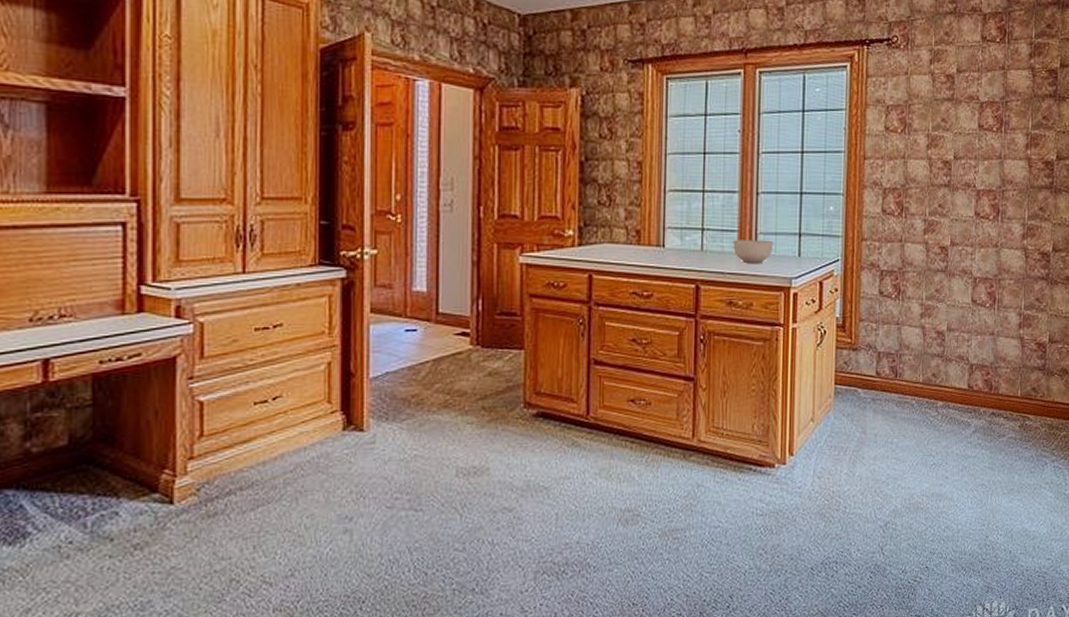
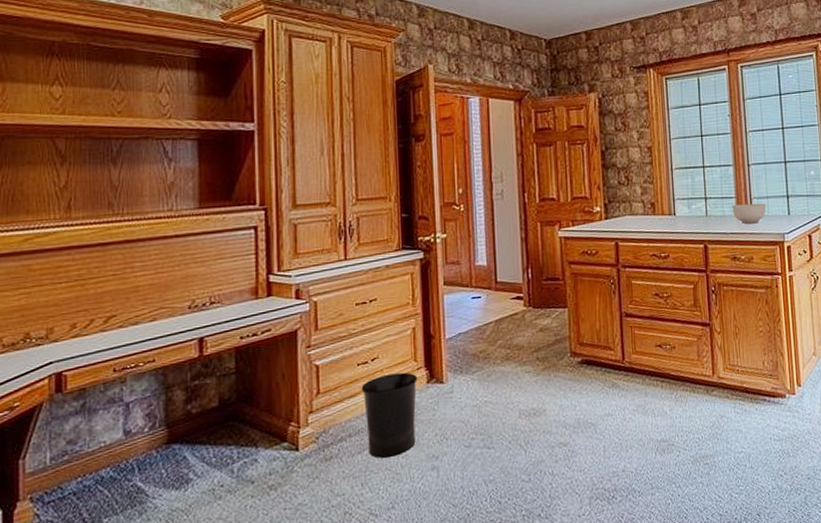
waste bin: none [257,416,331,517] -> present [361,372,418,458]

